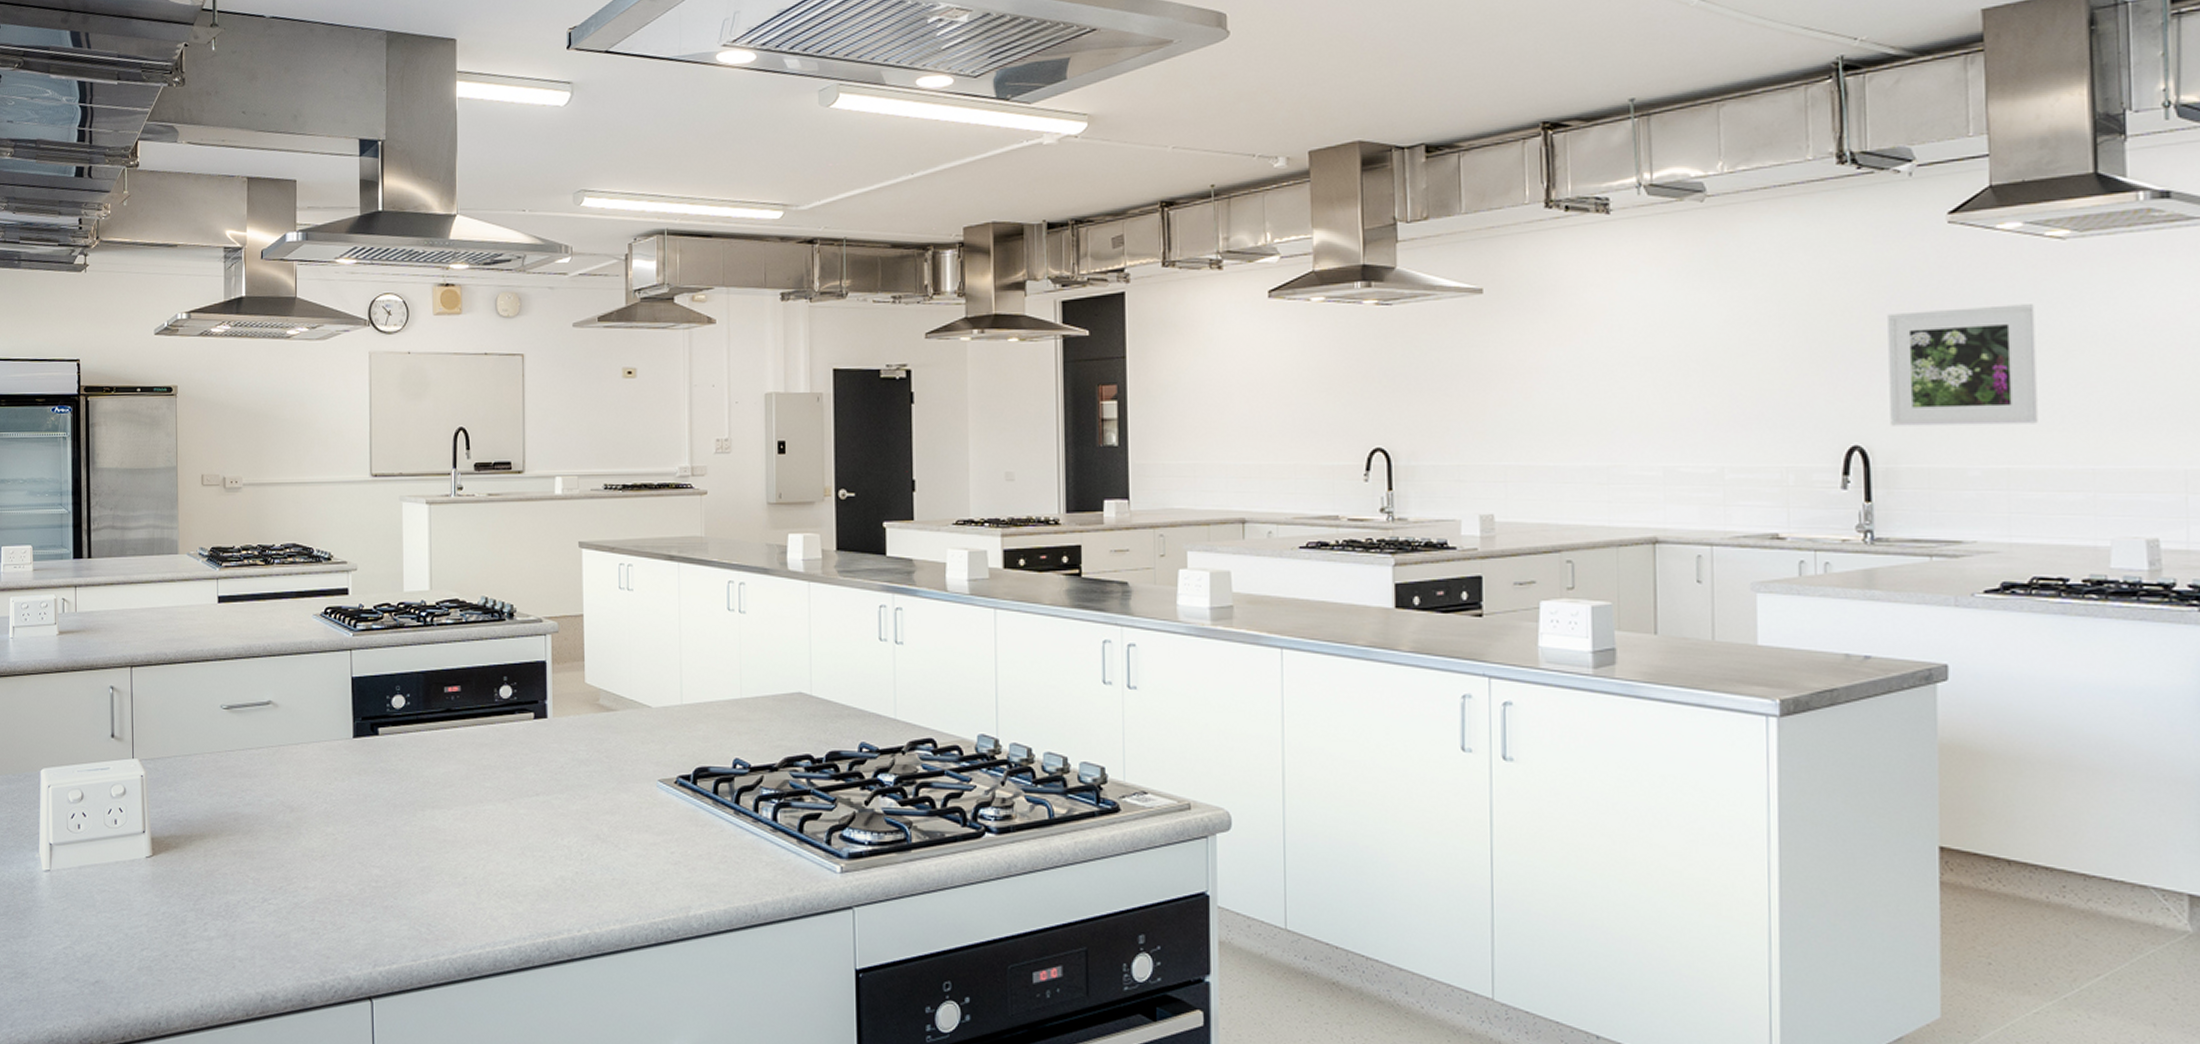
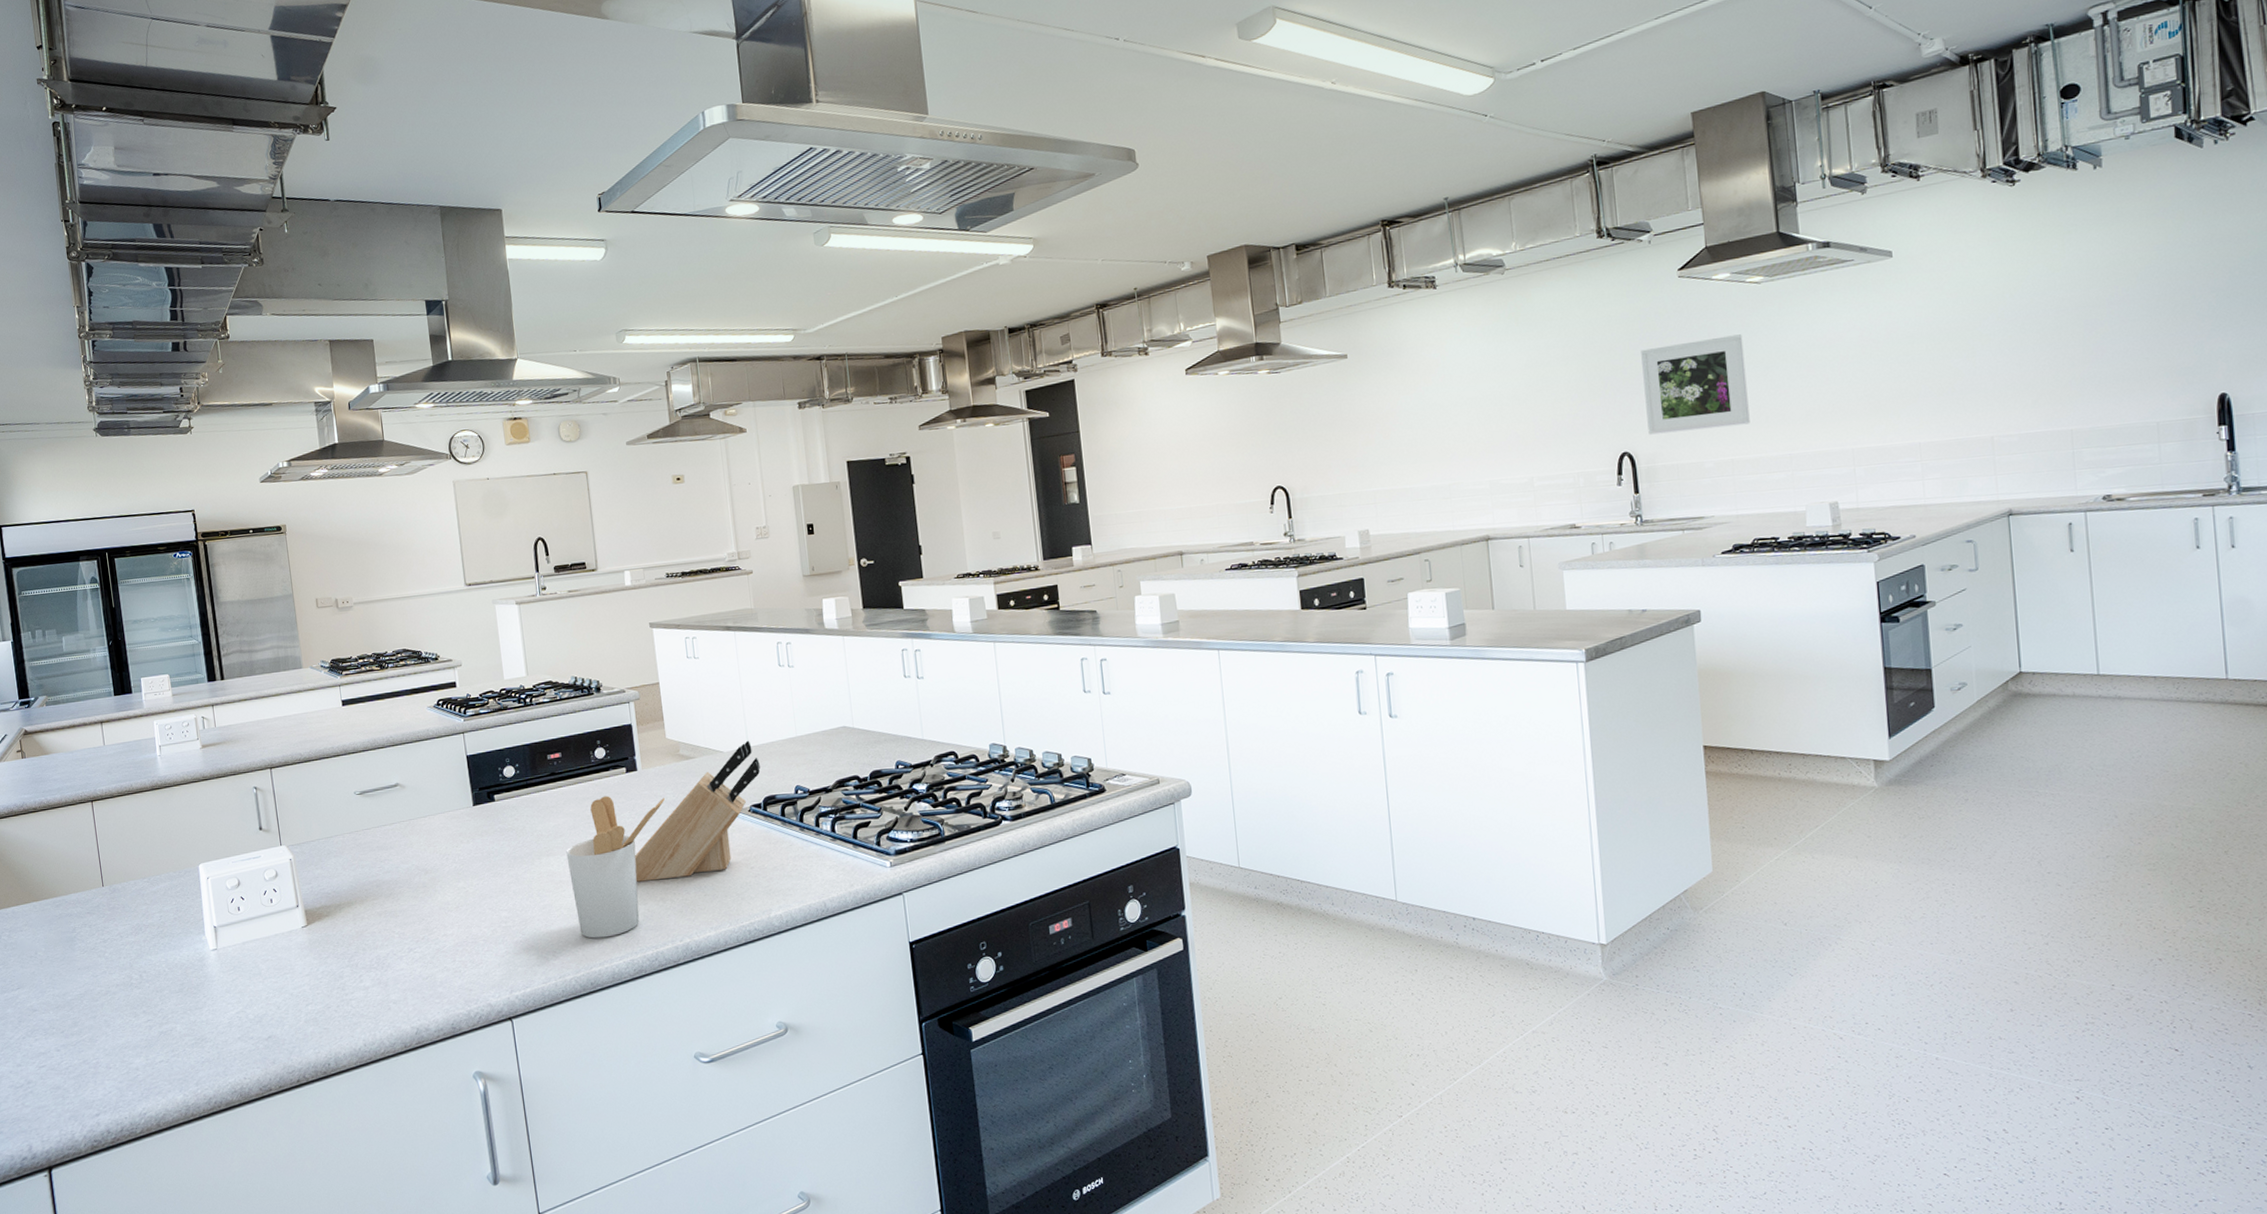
utensil holder: none [454,744,577,916] -> present [566,796,666,939]
knife block: none [532,696,694,854] -> present [634,740,761,882]

